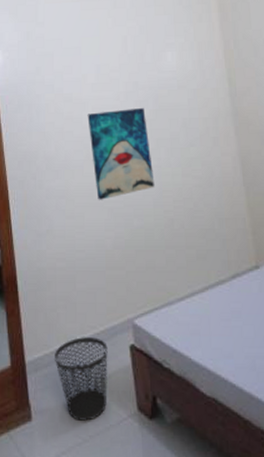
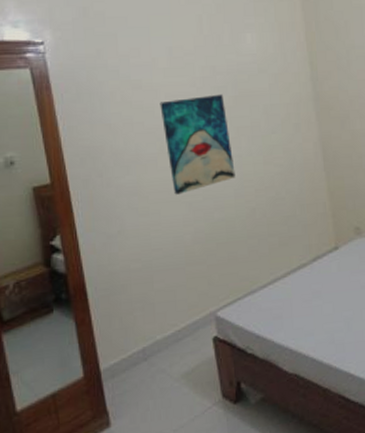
wastebasket: present [55,337,108,422] -> none [133,334,191,418]

